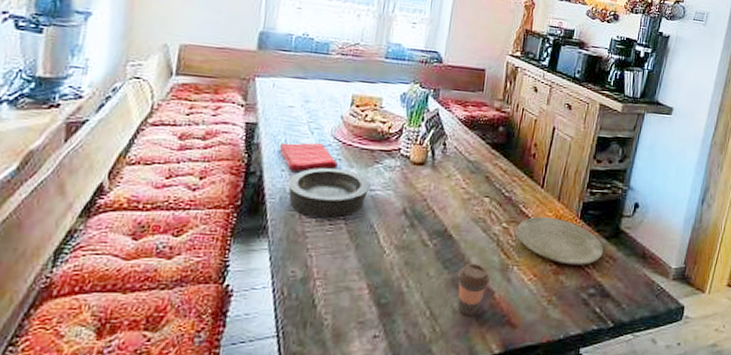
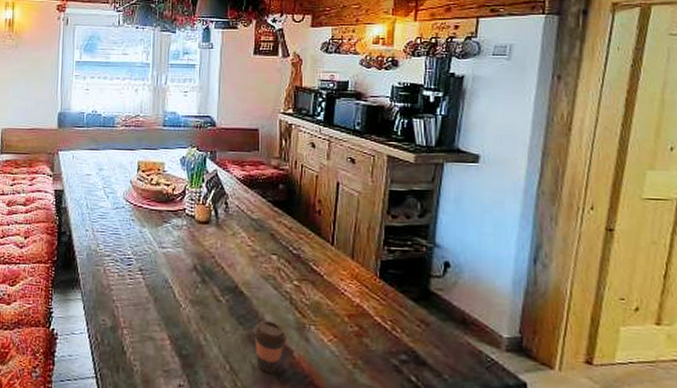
dish towel: present [279,142,338,171] -> none [82,206,131,231]
bowl: present [288,167,371,218] -> none [92,227,162,273]
plate: present [517,216,603,265] -> none [310,275,412,329]

